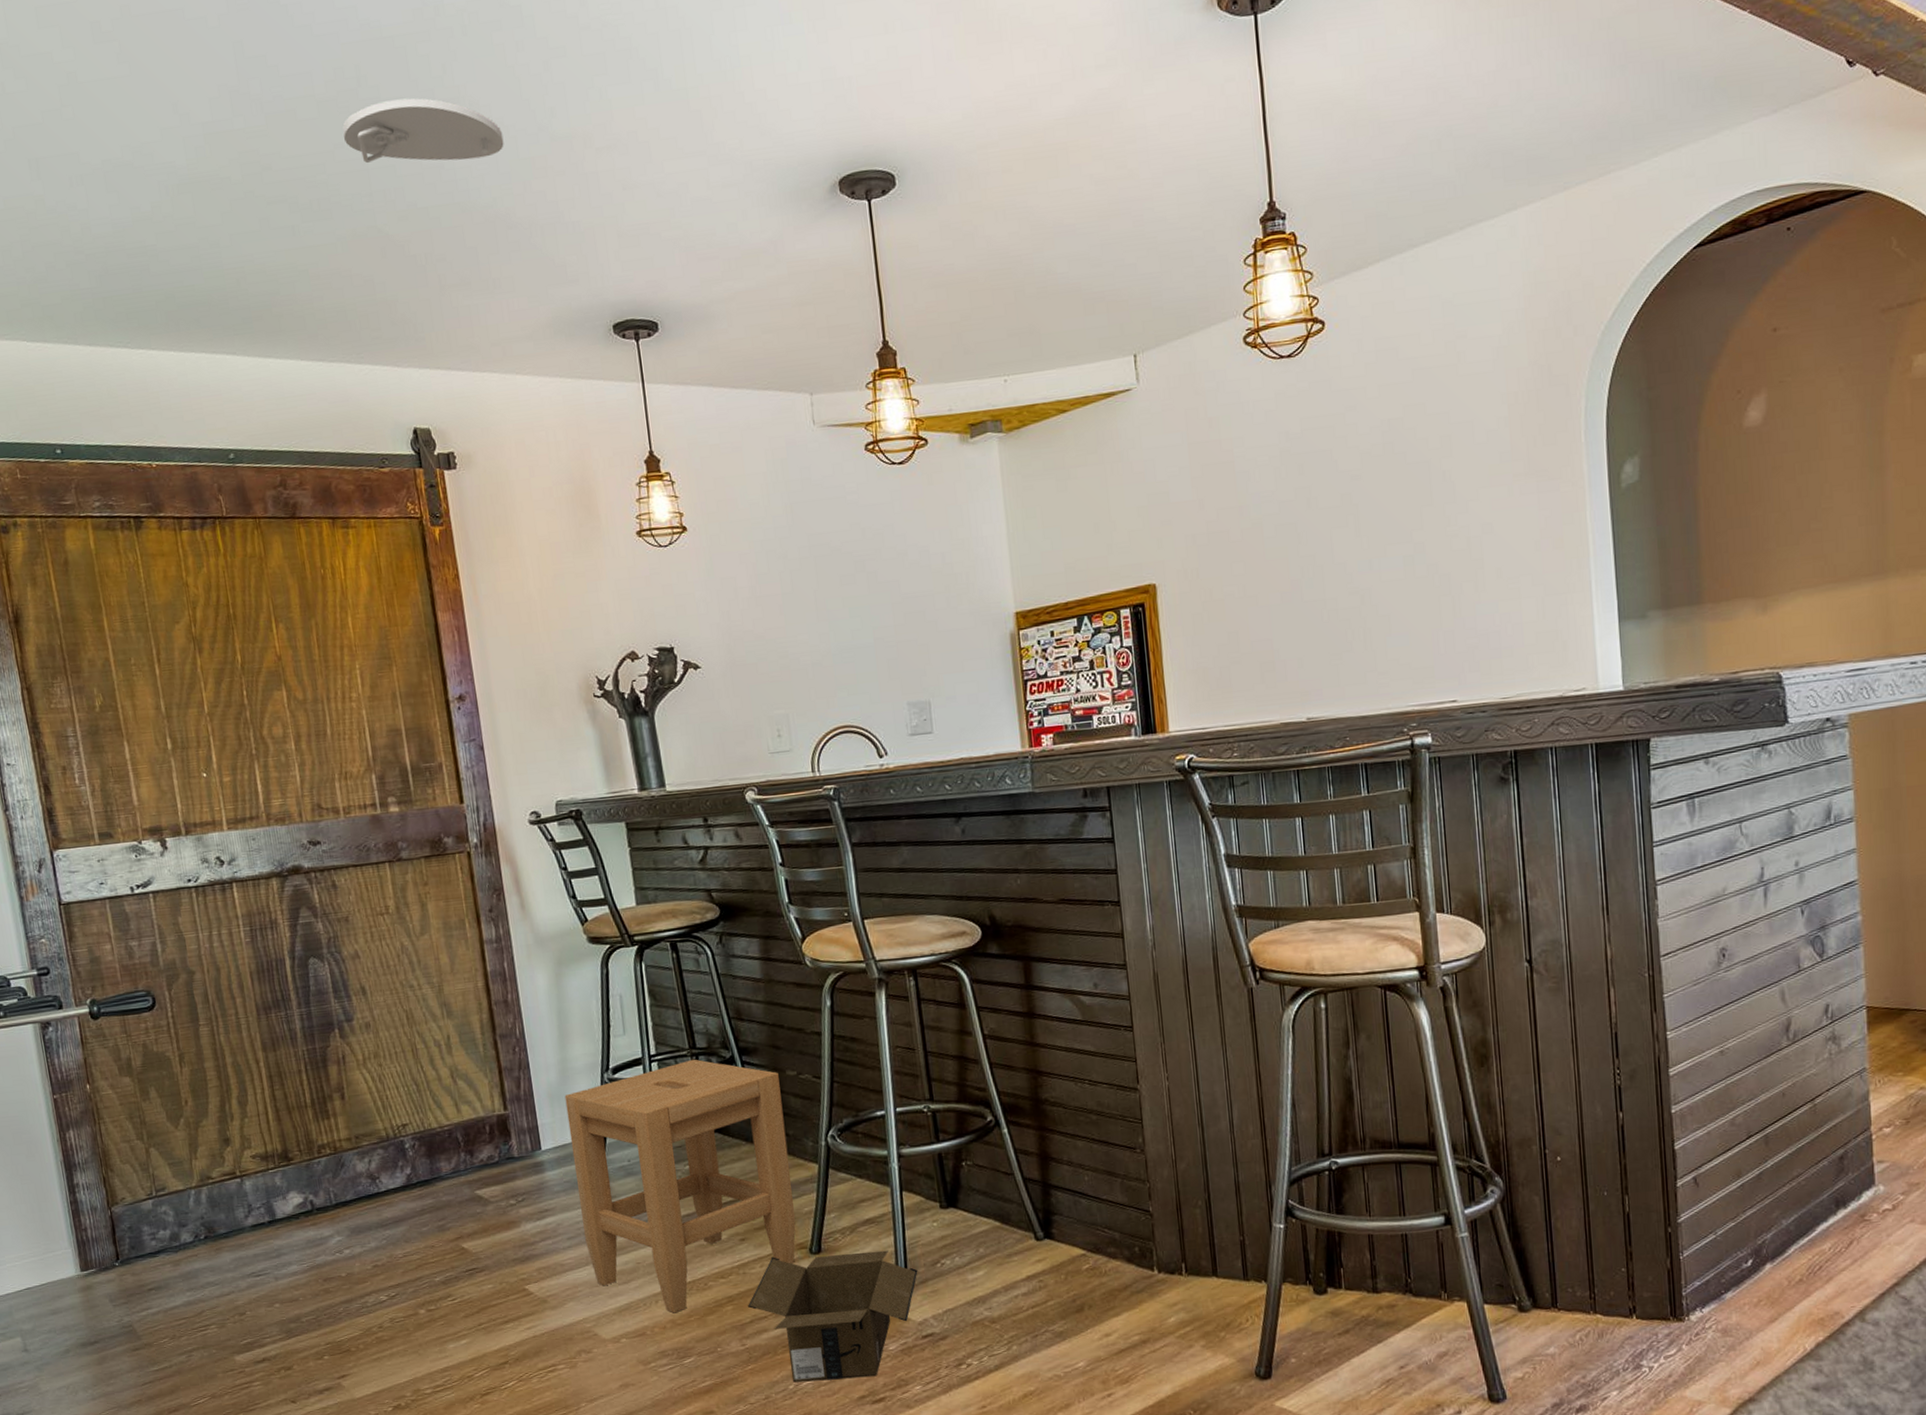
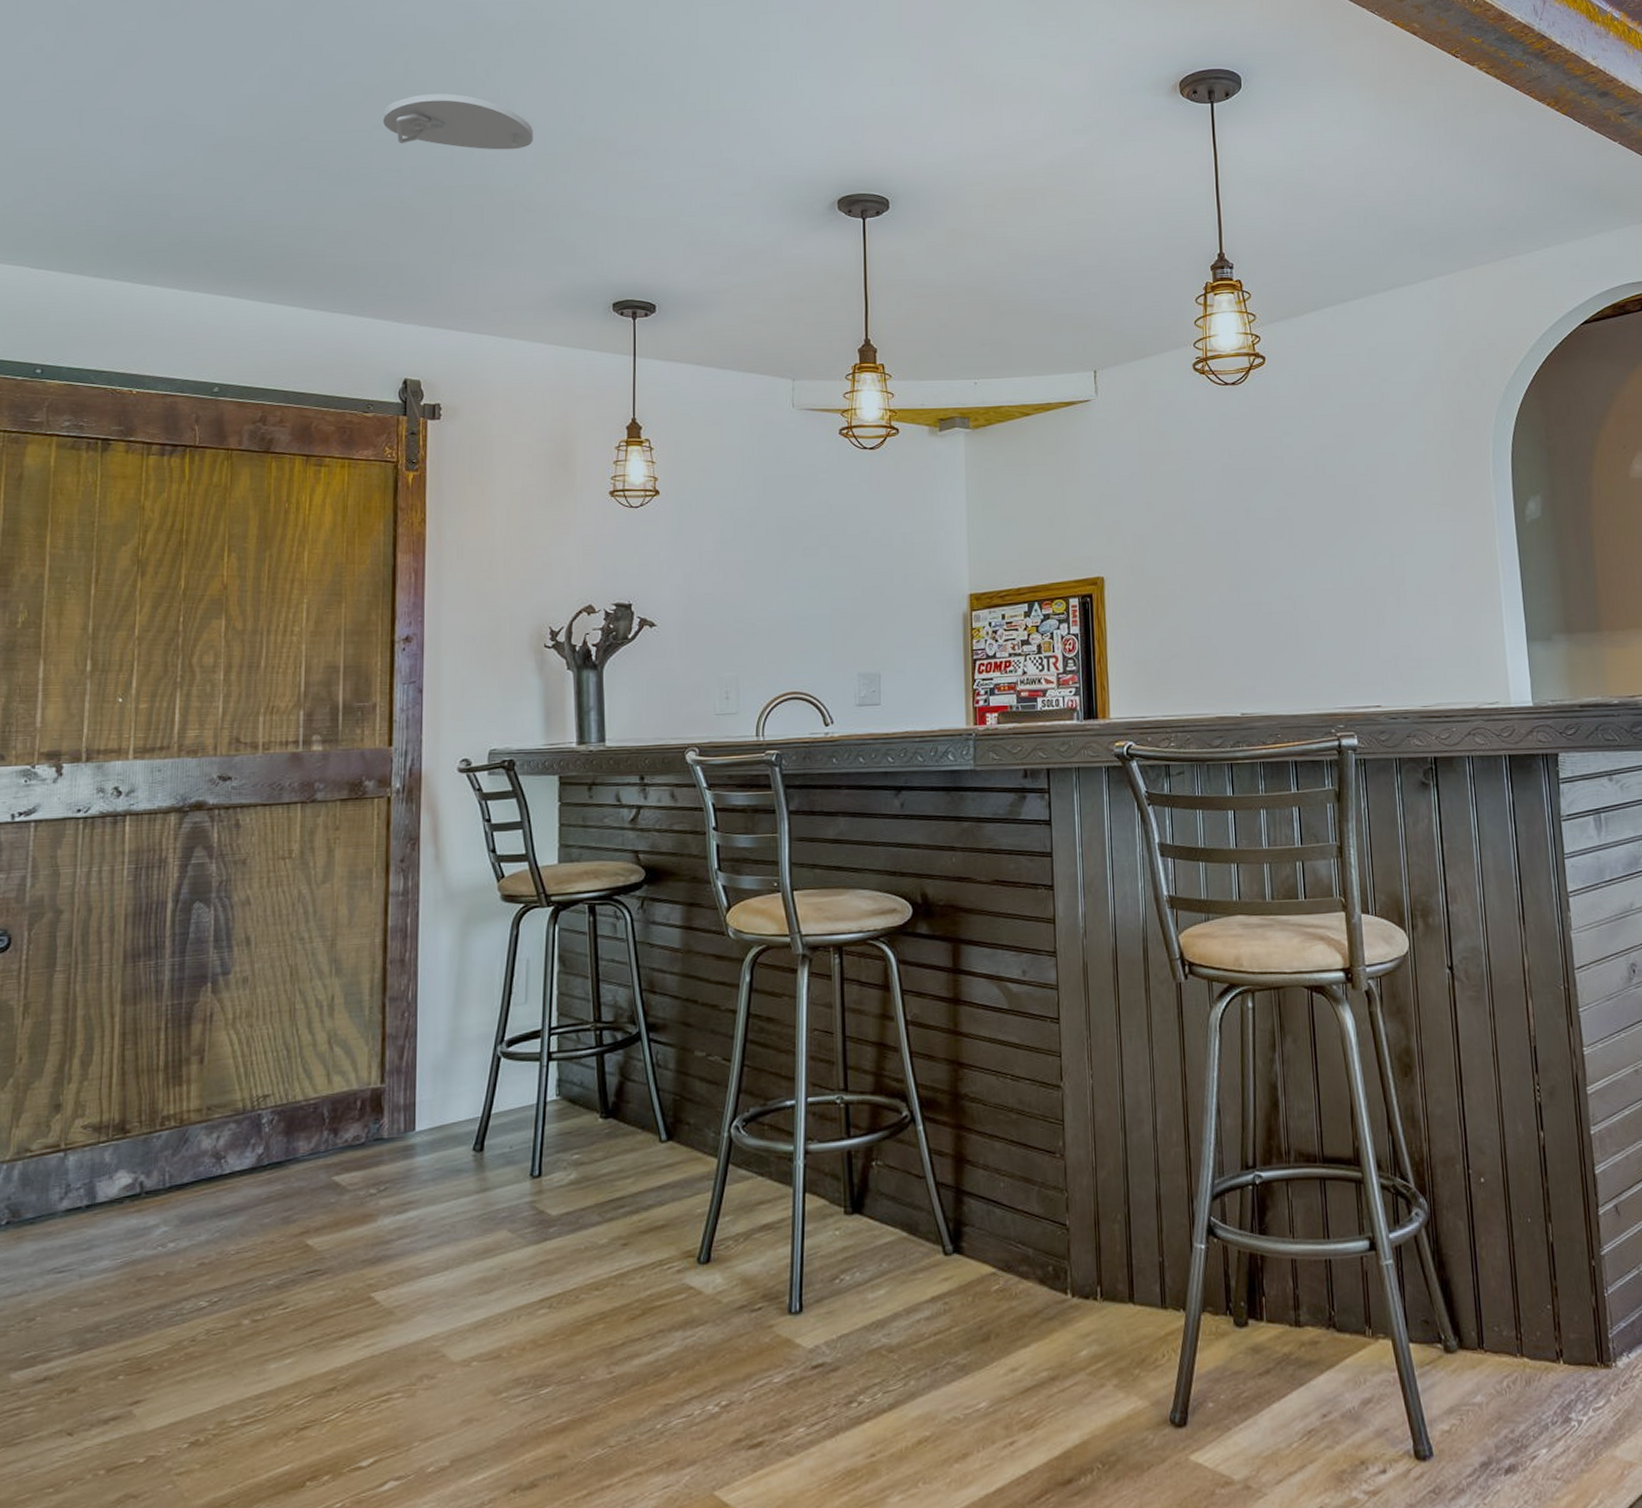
stool: present [564,1059,796,1313] -> none [448,1033,687,1332]
cardboard box: present [748,1250,918,1383] -> none [621,1261,814,1421]

